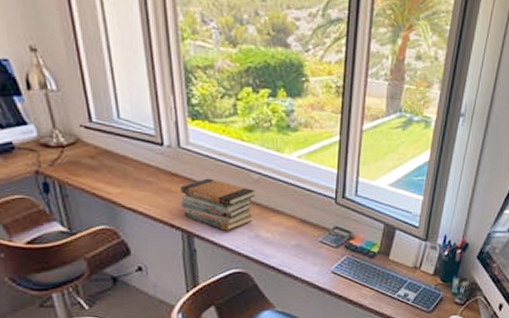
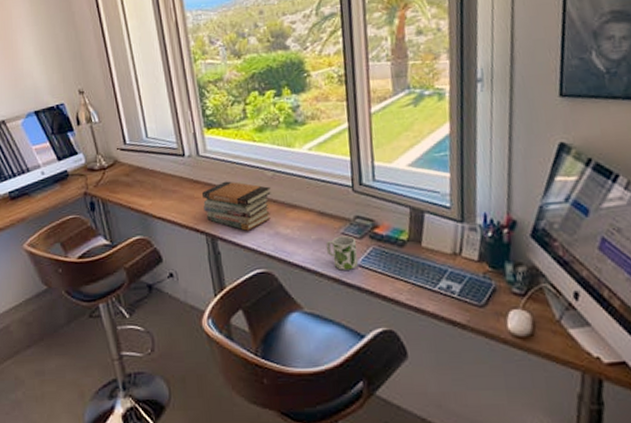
mug: none [303,244,333,275] -> present [326,235,358,271]

